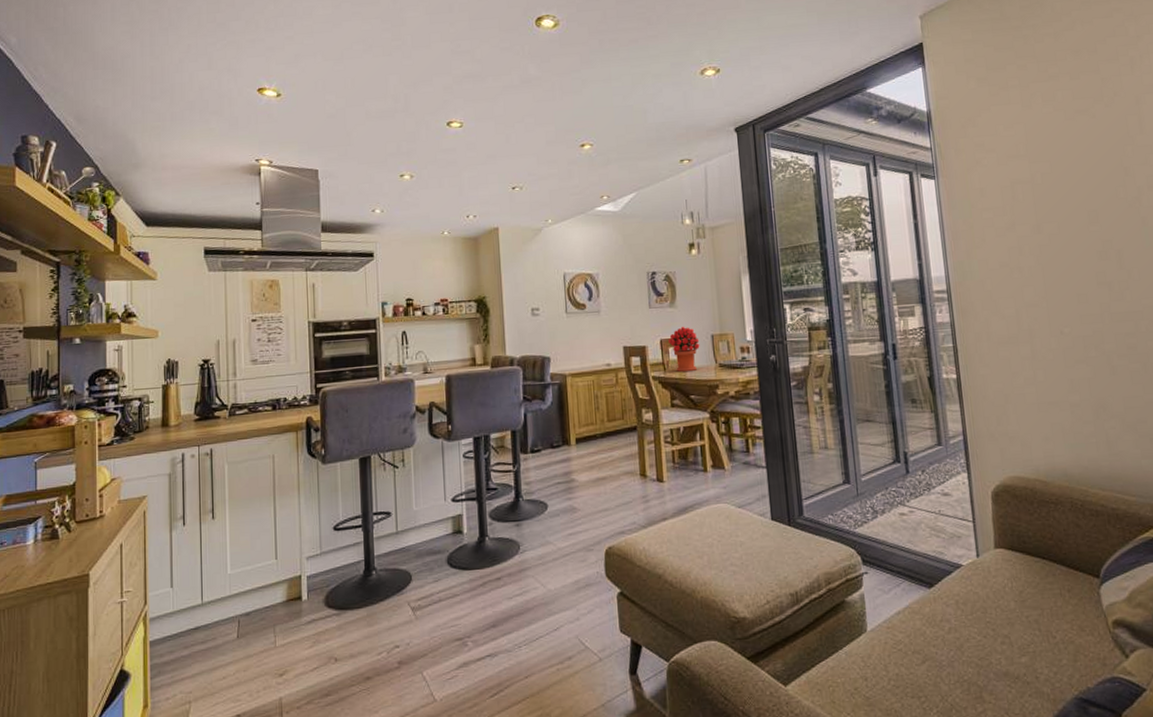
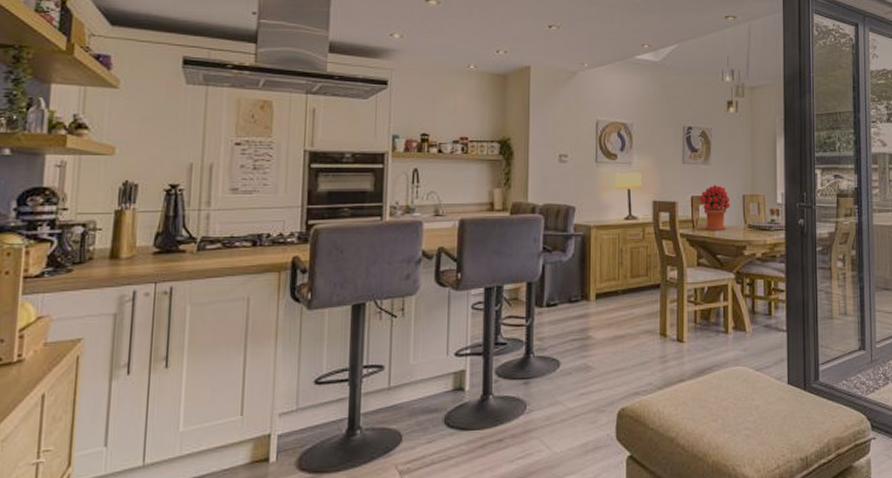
table lamp: none [586,319,612,367] -> present [616,172,643,220]

